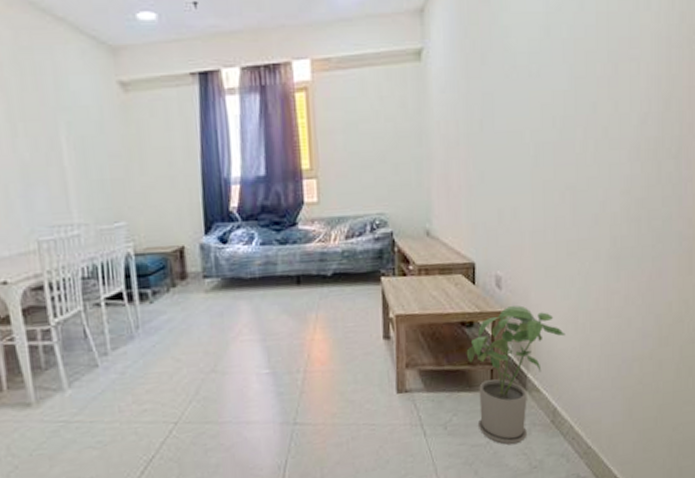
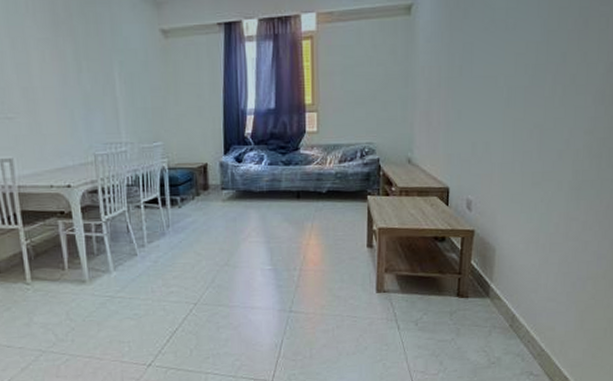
house plant: present [466,305,565,445] -> none [437,226,527,343]

